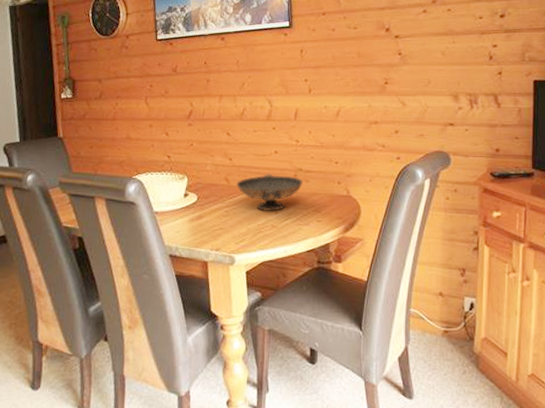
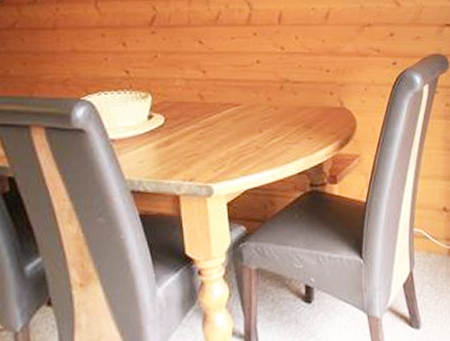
decorative bowl: present [236,173,303,212] -> none [212,86,291,132]

